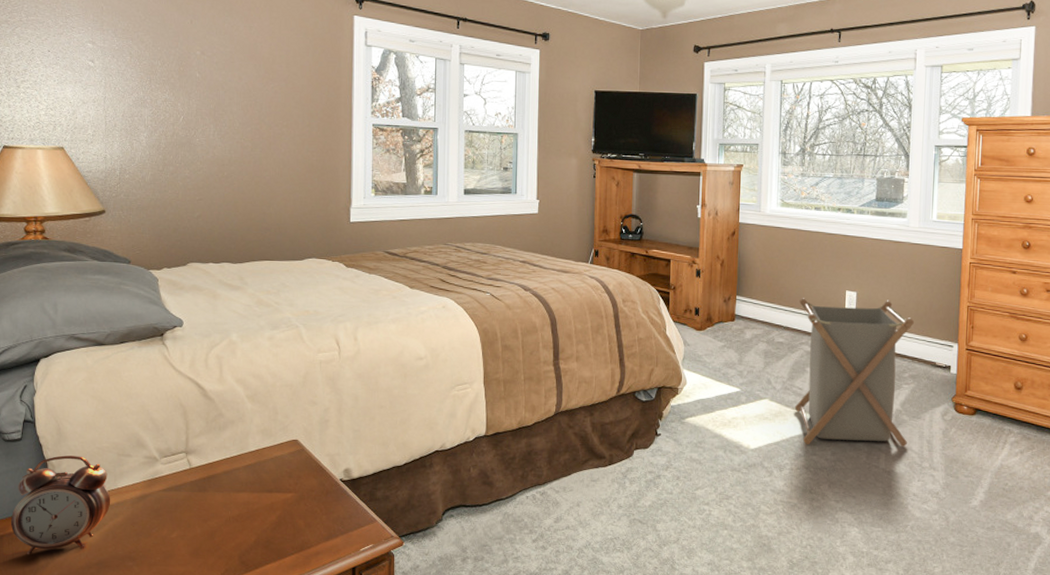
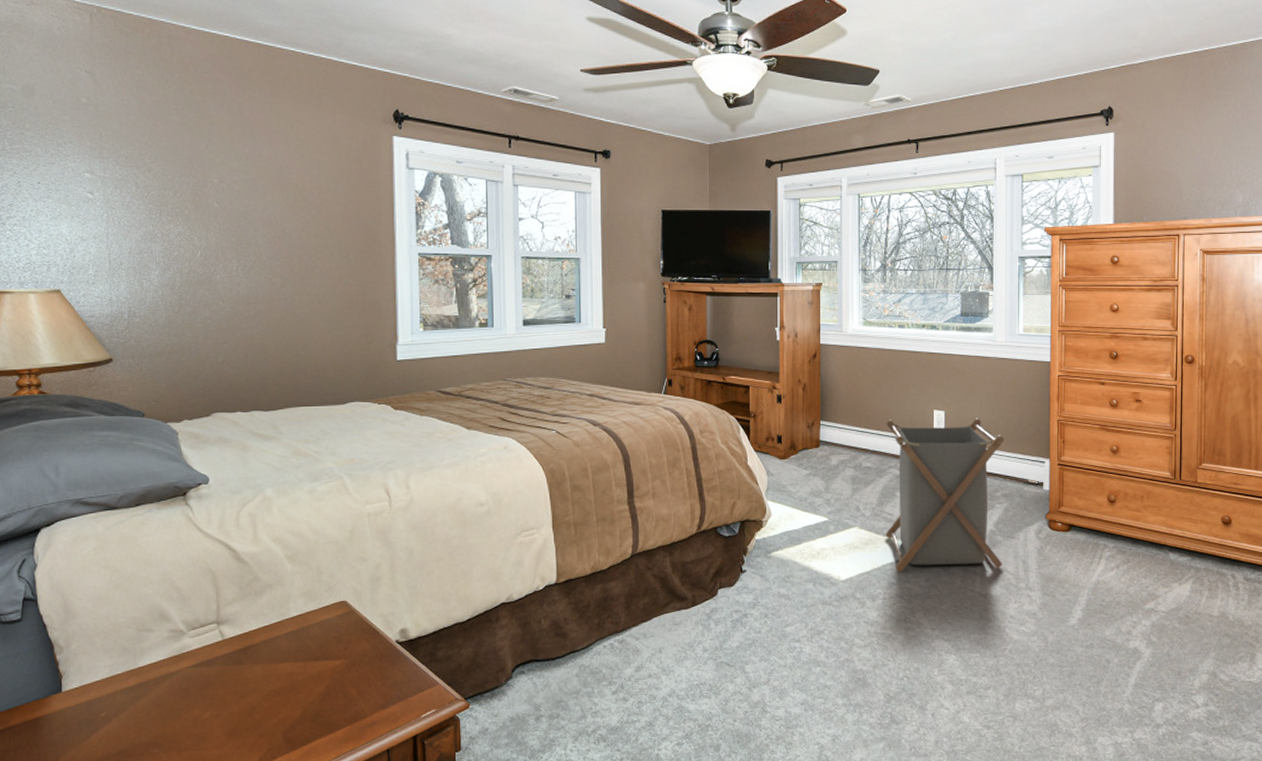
alarm clock: present [10,455,111,555] -> none [11,634,131,750]

